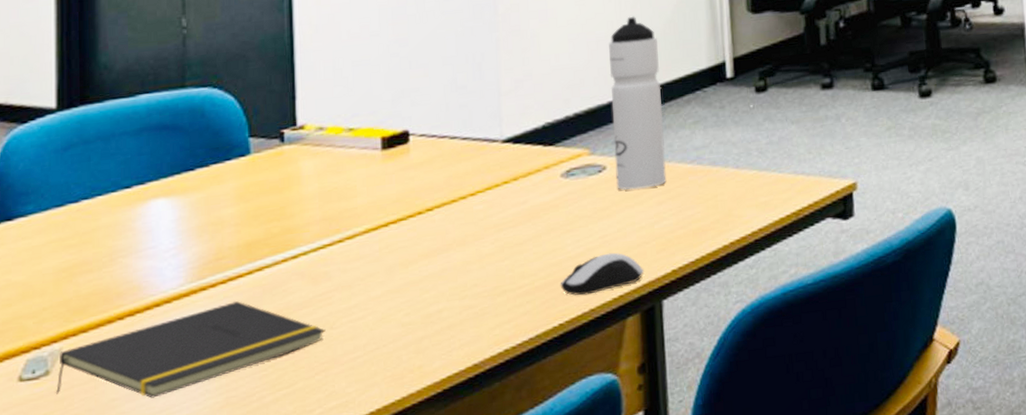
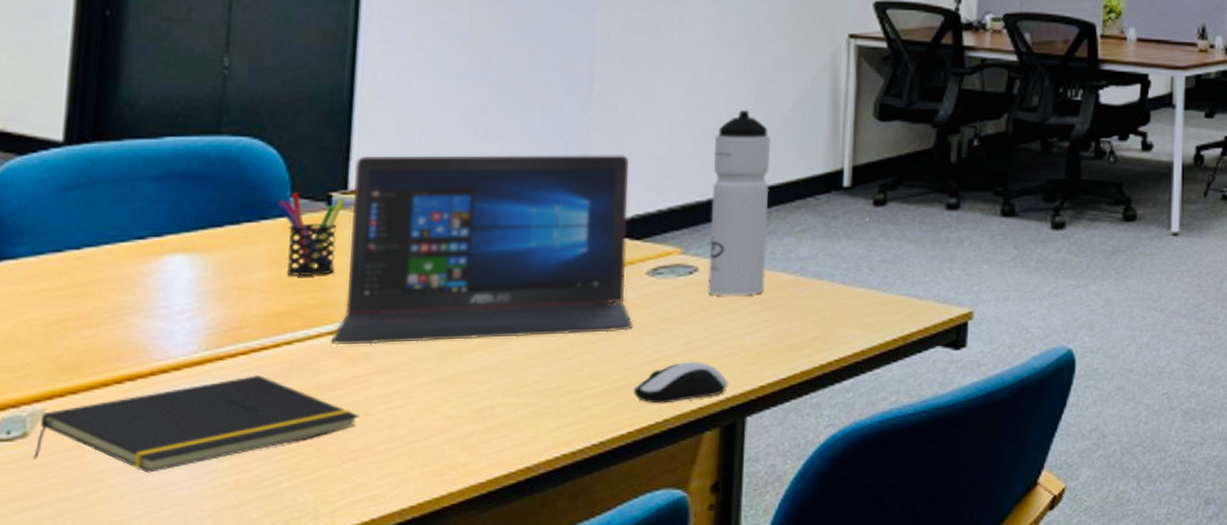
pen holder: none [238,132,295,209] -> present [277,192,345,277]
laptop: none [295,69,554,268] -> present [331,155,633,346]

